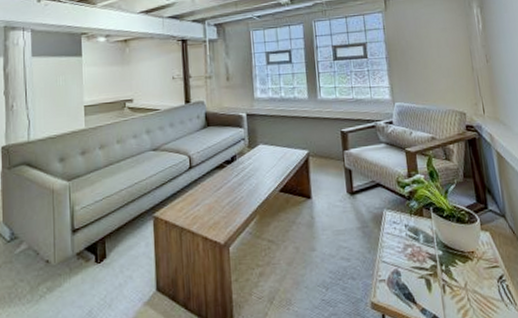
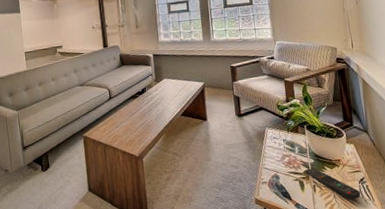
remote control: none [432,262,500,303] -> present [305,168,360,199]

